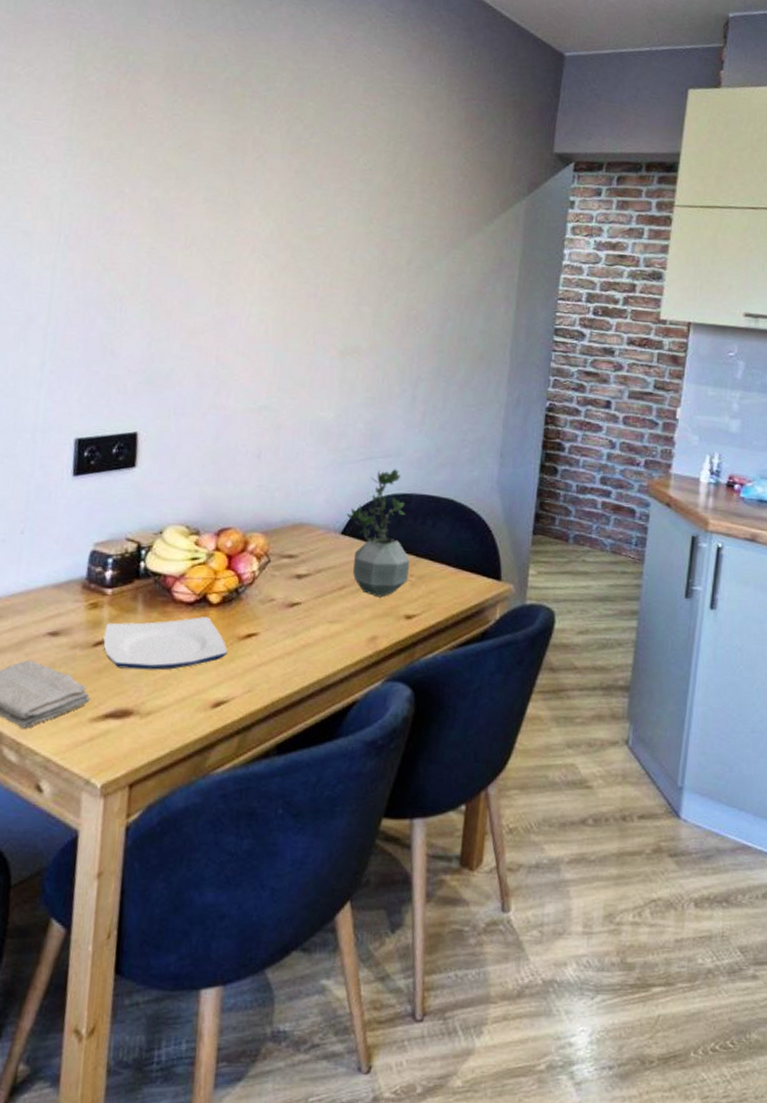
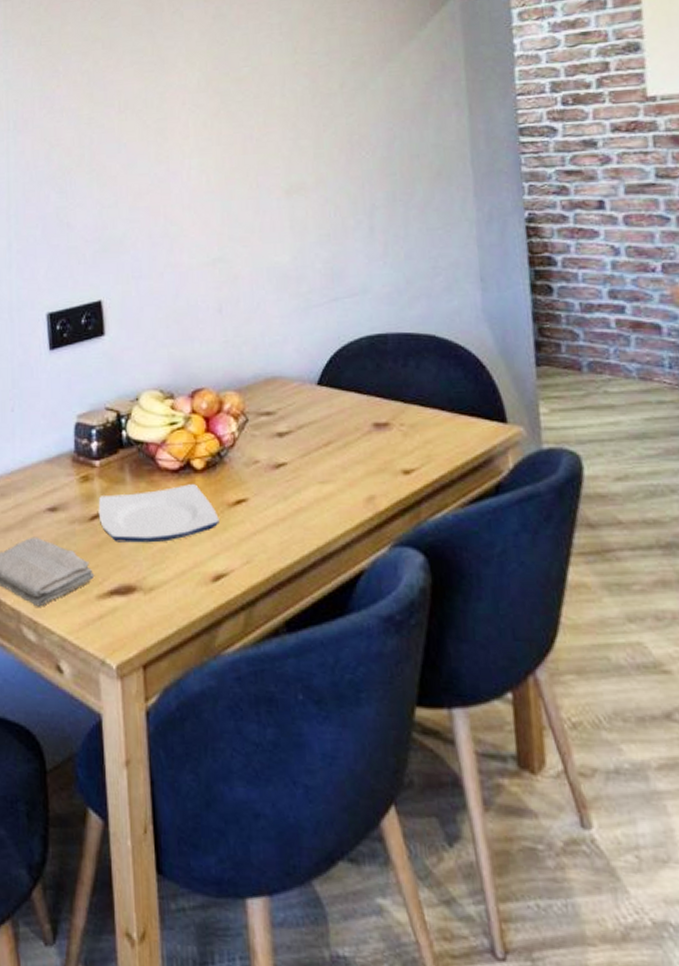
potted plant: present [346,468,410,598] -> none [319,307,399,452]

